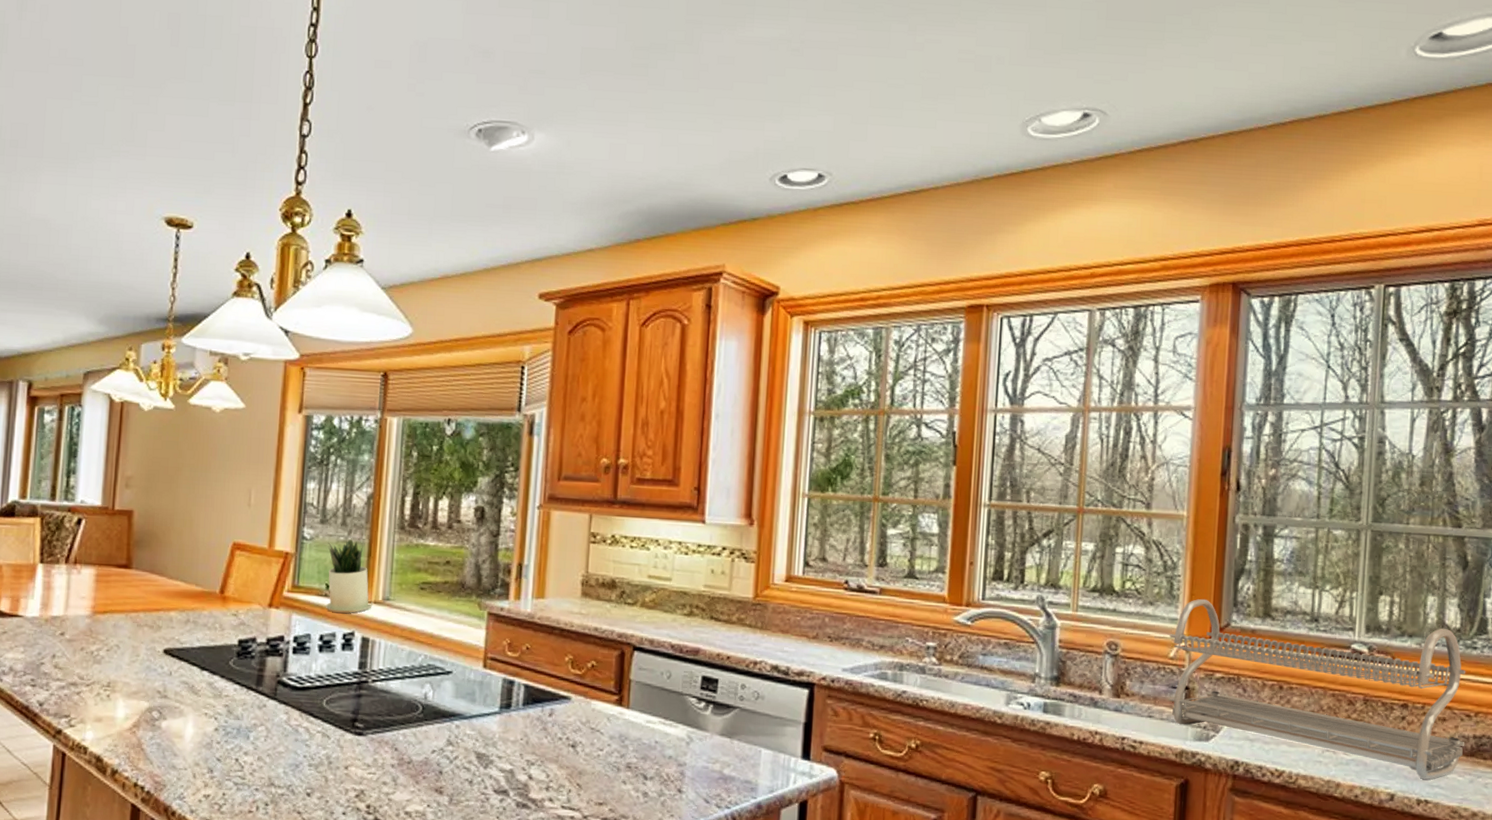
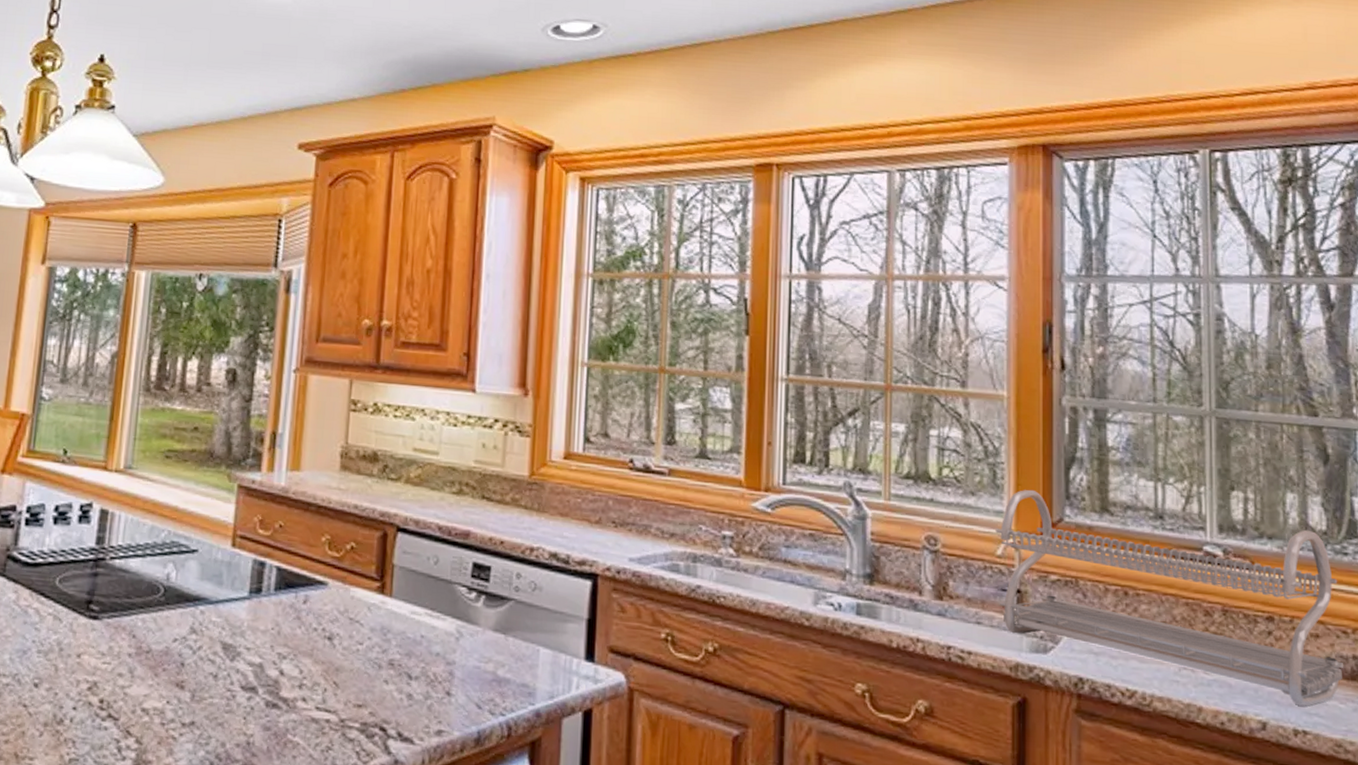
planter: present [326,538,373,614] -> none [63,400,114,483]

